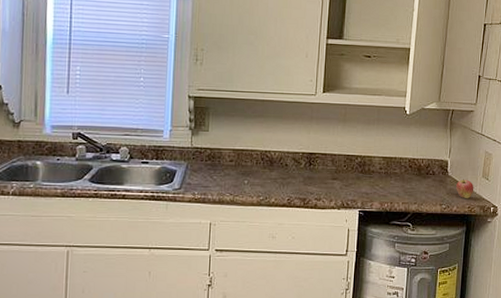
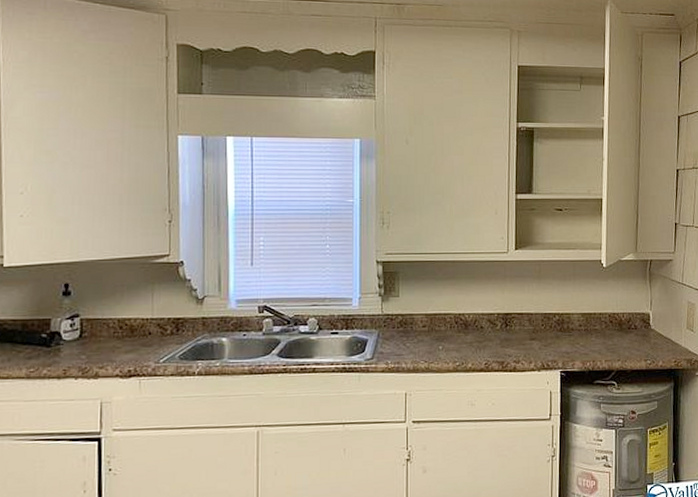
fruit: present [456,179,474,198] -> none [660,331,679,352]

